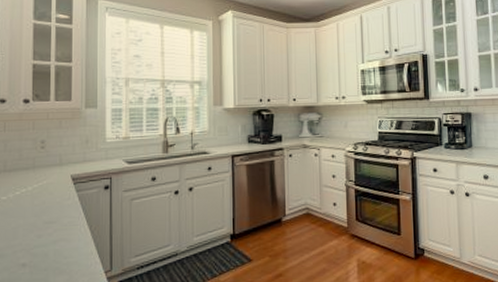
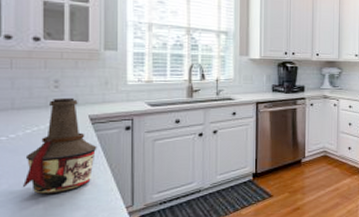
bottle: none [12,157,79,258] -> present [23,97,97,195]

